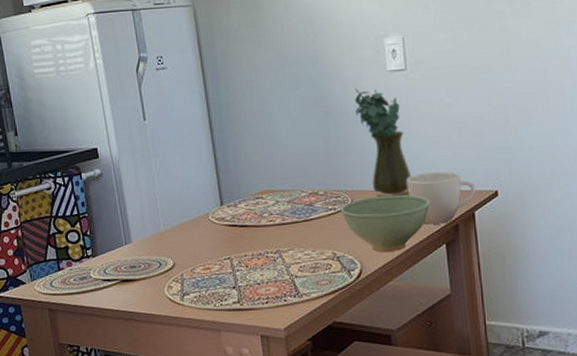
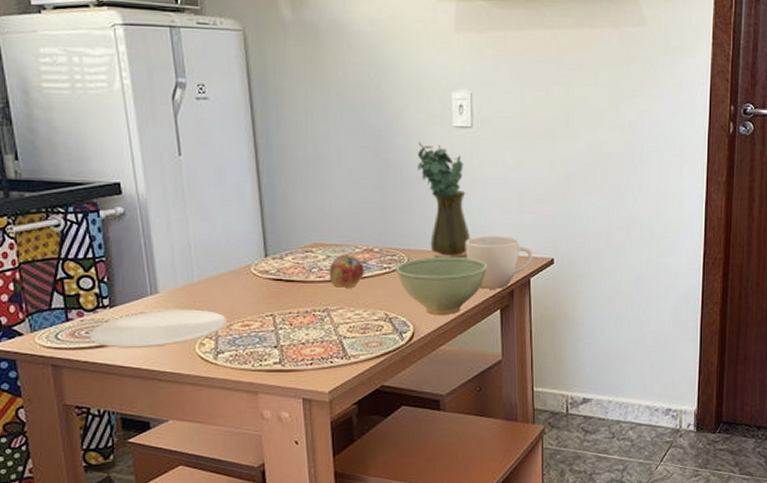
plate: none [77,255,191,293] -> present [90,309,228,348]
fruit: none [278,199,311,231] -> present [329,254,364,289]

